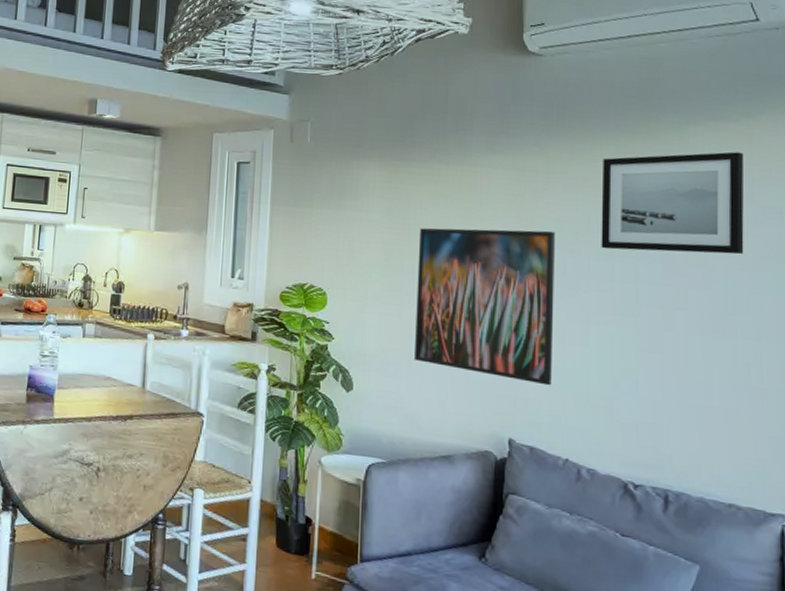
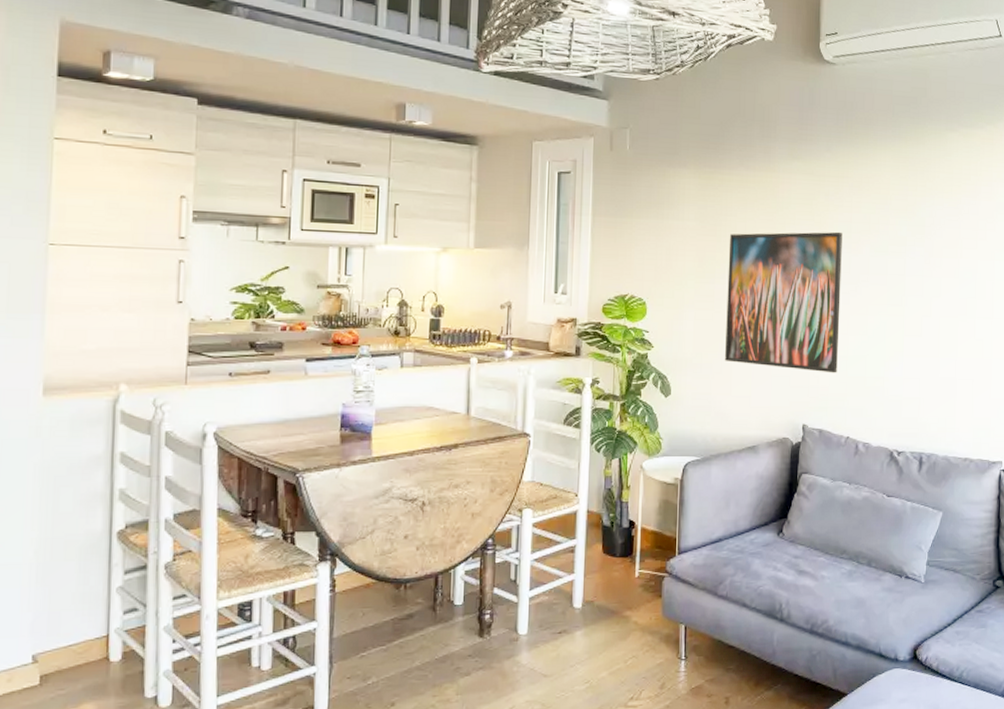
wall art: present [601,151,744,255] -> none [878,155,987,247]

